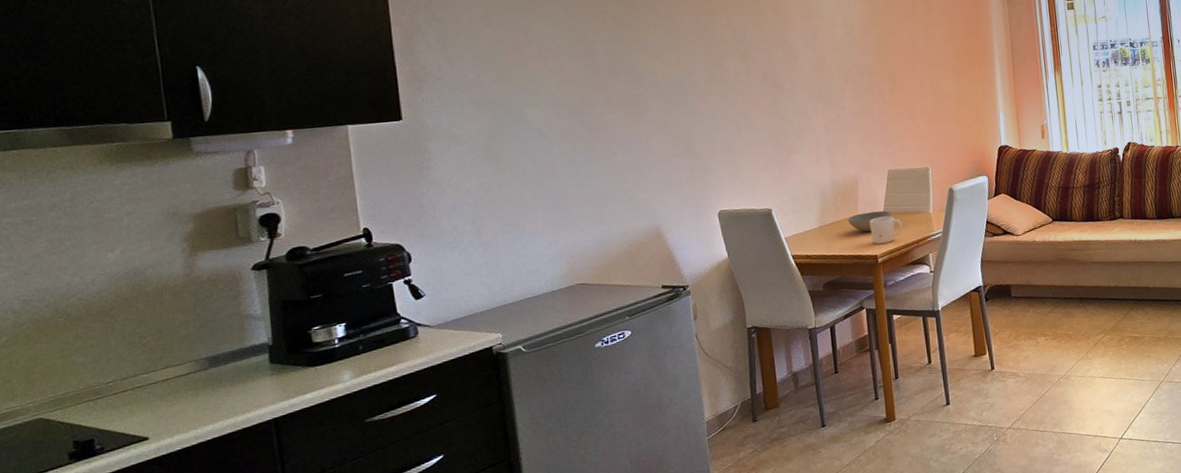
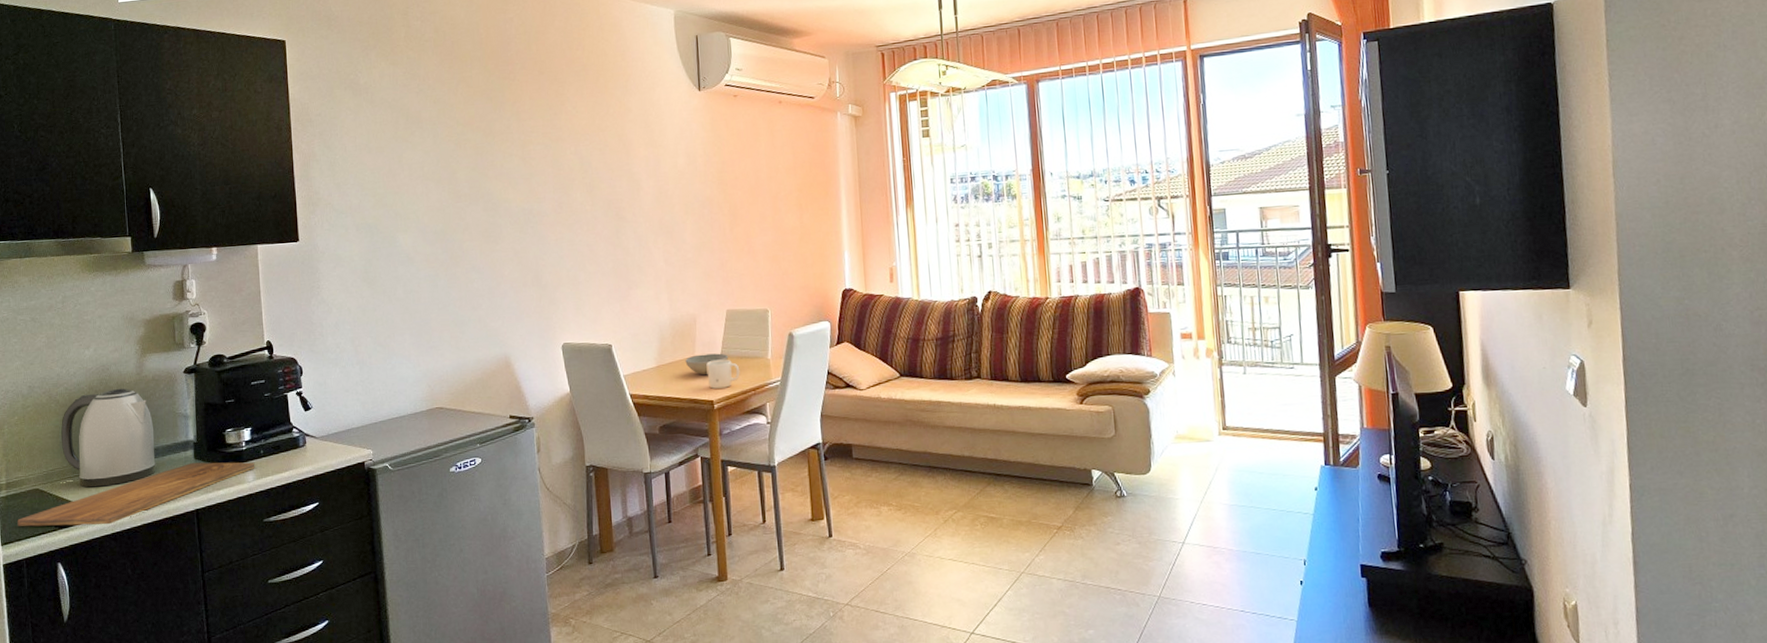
cutting board: none [10,359,353,465] -> present [17,462,255,527]
kettle: none [74,292,216,410] -> present [61,388,156,488]

